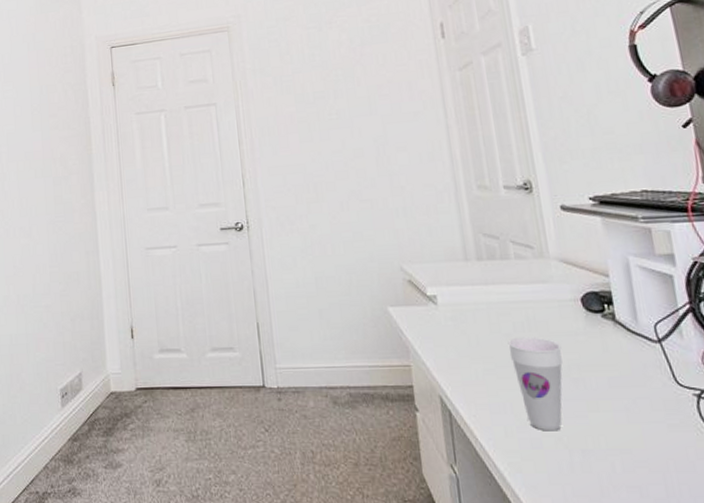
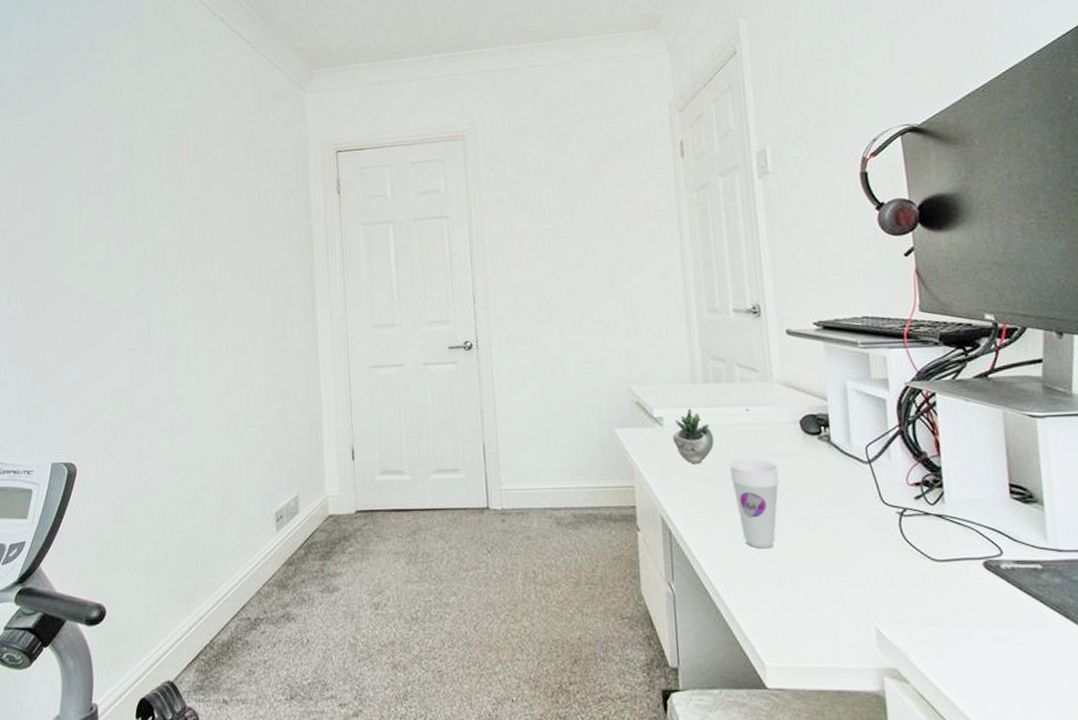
succulent plant: none [448,285,526,343] -> present [673,408,749,464]

